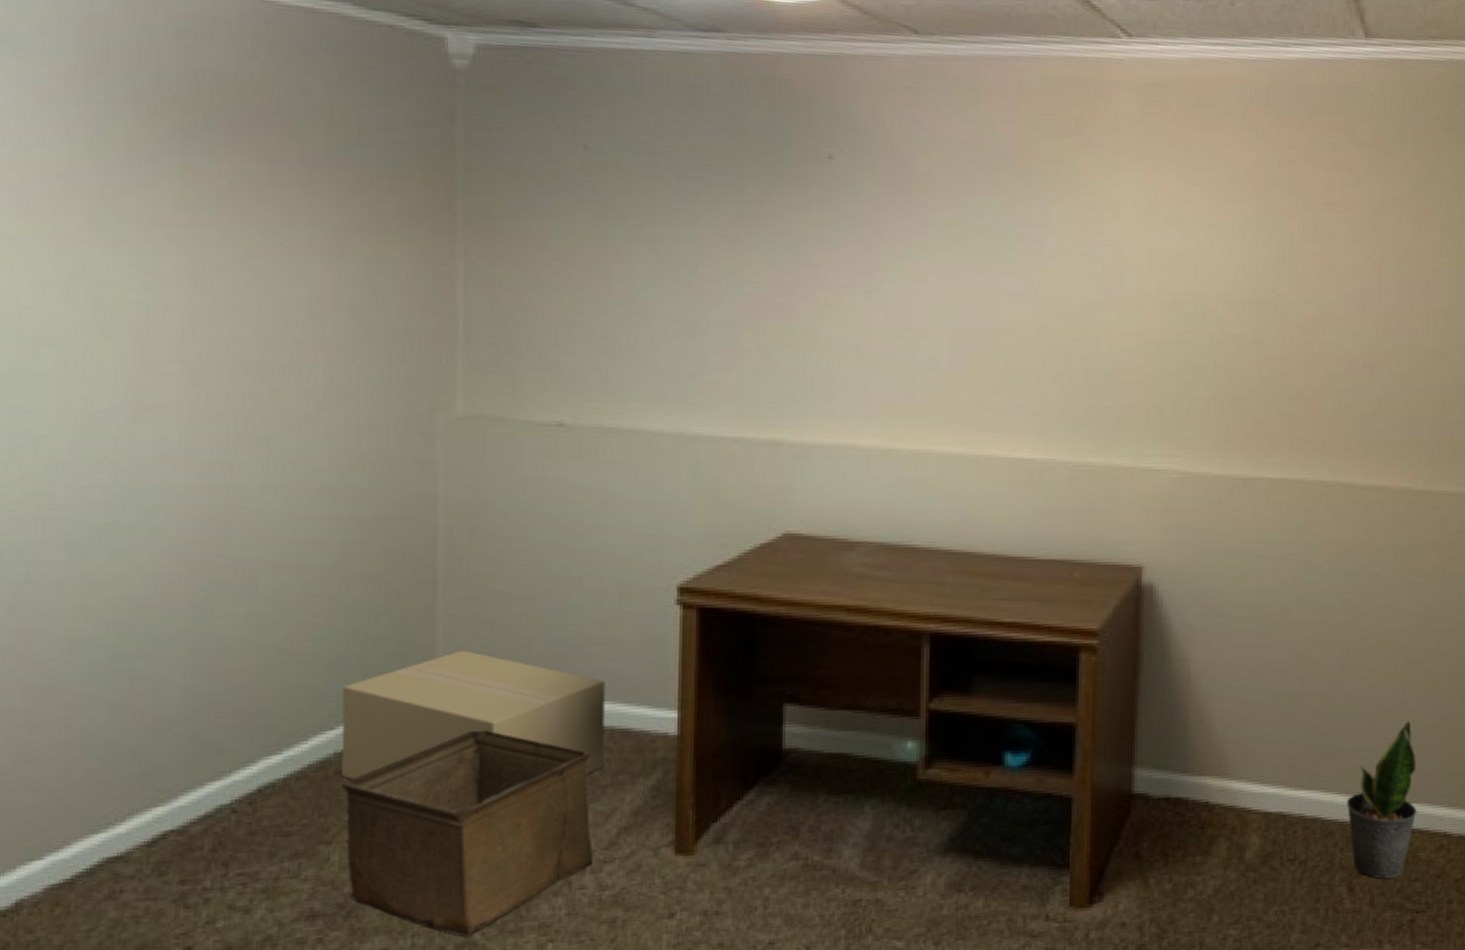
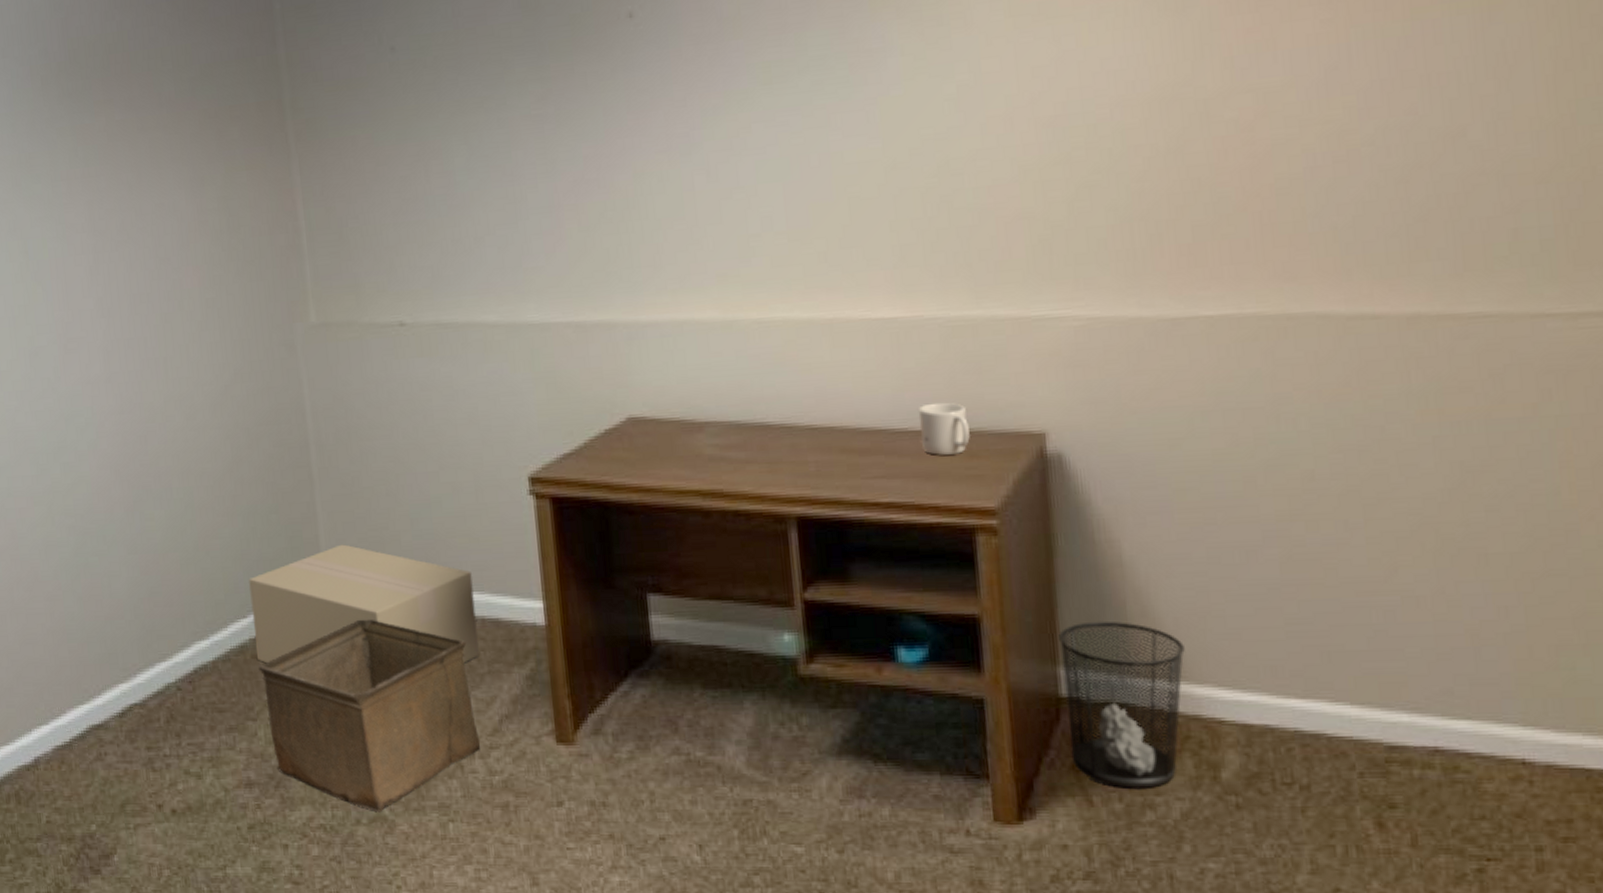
mug: none [1043,536,1083,582] -> present [918,402,970,455]
waste bin: none [1136,727,1229,870] -> present [1058,621,1185,788]
potted plant: present [1346,720,1417,880] -> none [1362,612,1475,815]

